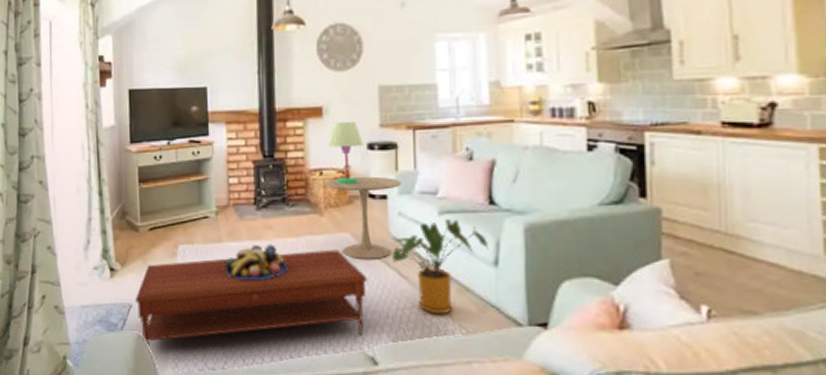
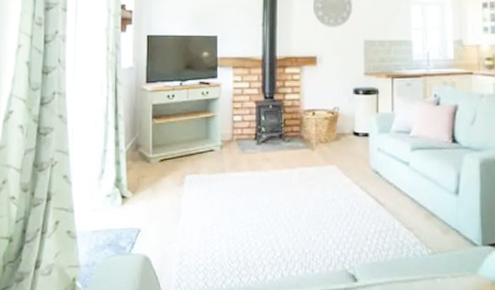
coffee table: present [135,249,368,346] -> none [143,180,351,267]
fruit bowl: present [225,244,288,281] -> none [227,175,282,207]
side table: present [326,176,402,259] -> none [318,117,381,189]
table lamp: present [328,121,364,184] -> none [320,69,350,123]
house plant: present [391,219,488,315] -> none [371,155,451,237]

